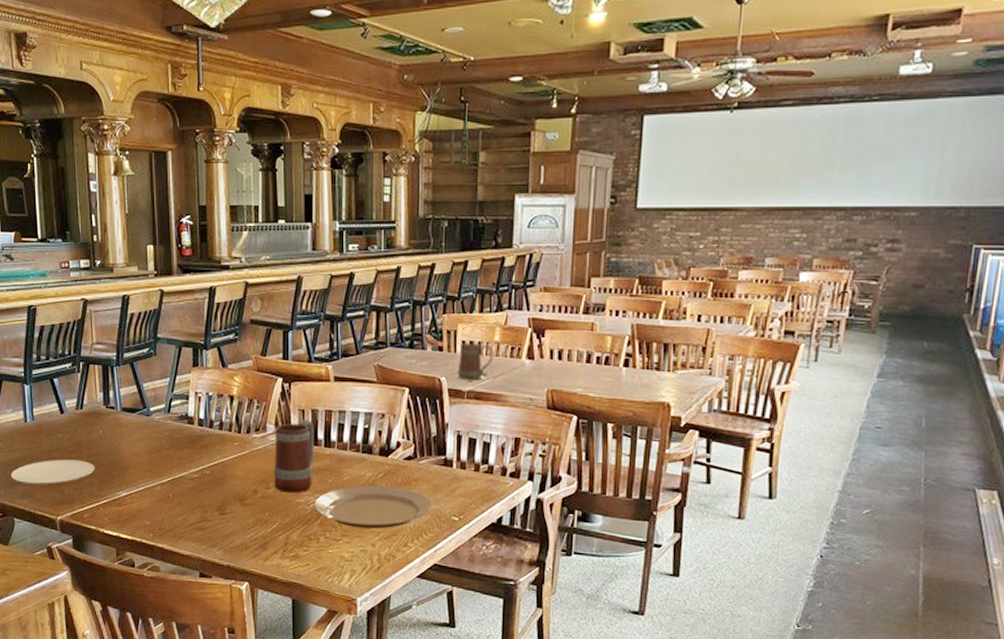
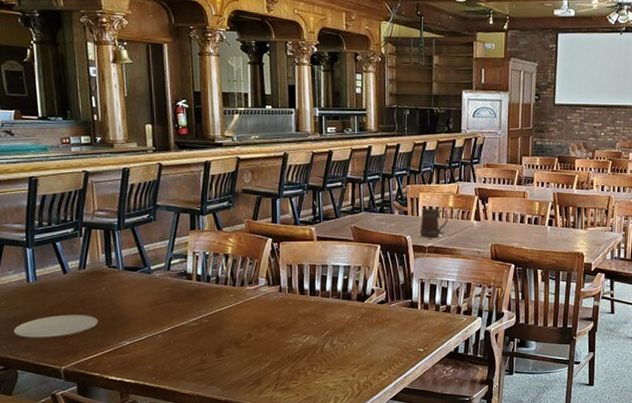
beer mug: present [273,419,315,493] -> none [265,273,302,335]
plate: present [315,485,432,529] -> none [302,325,402,362]

